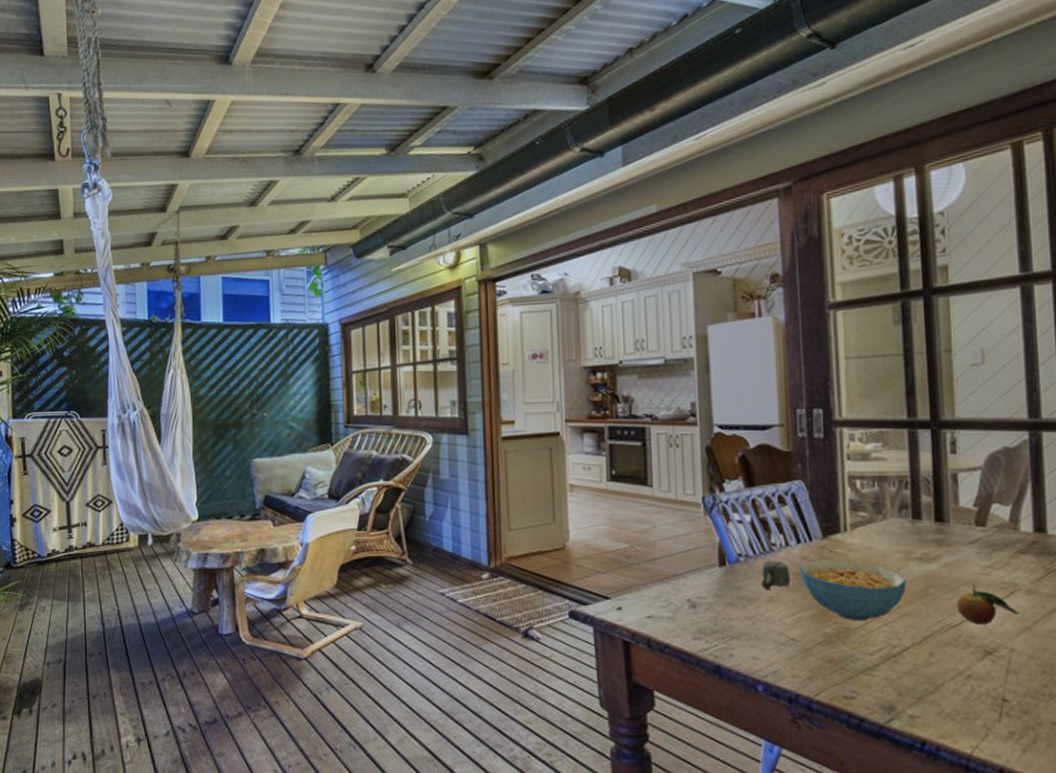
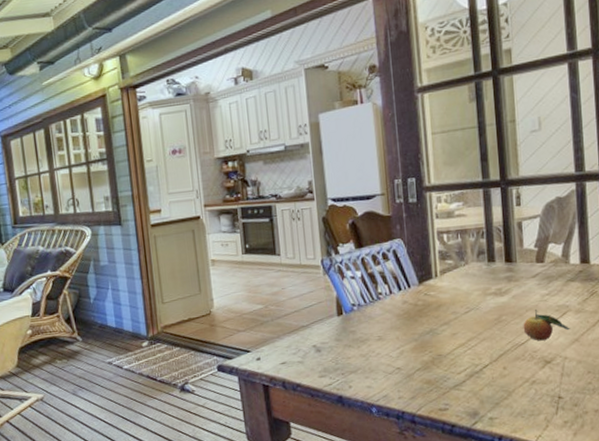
cup: present [761,561,790,590] -> none [371,306,394,331]
cereal bowl: present [799,559,907,622] -> none [401,300,485,349]

